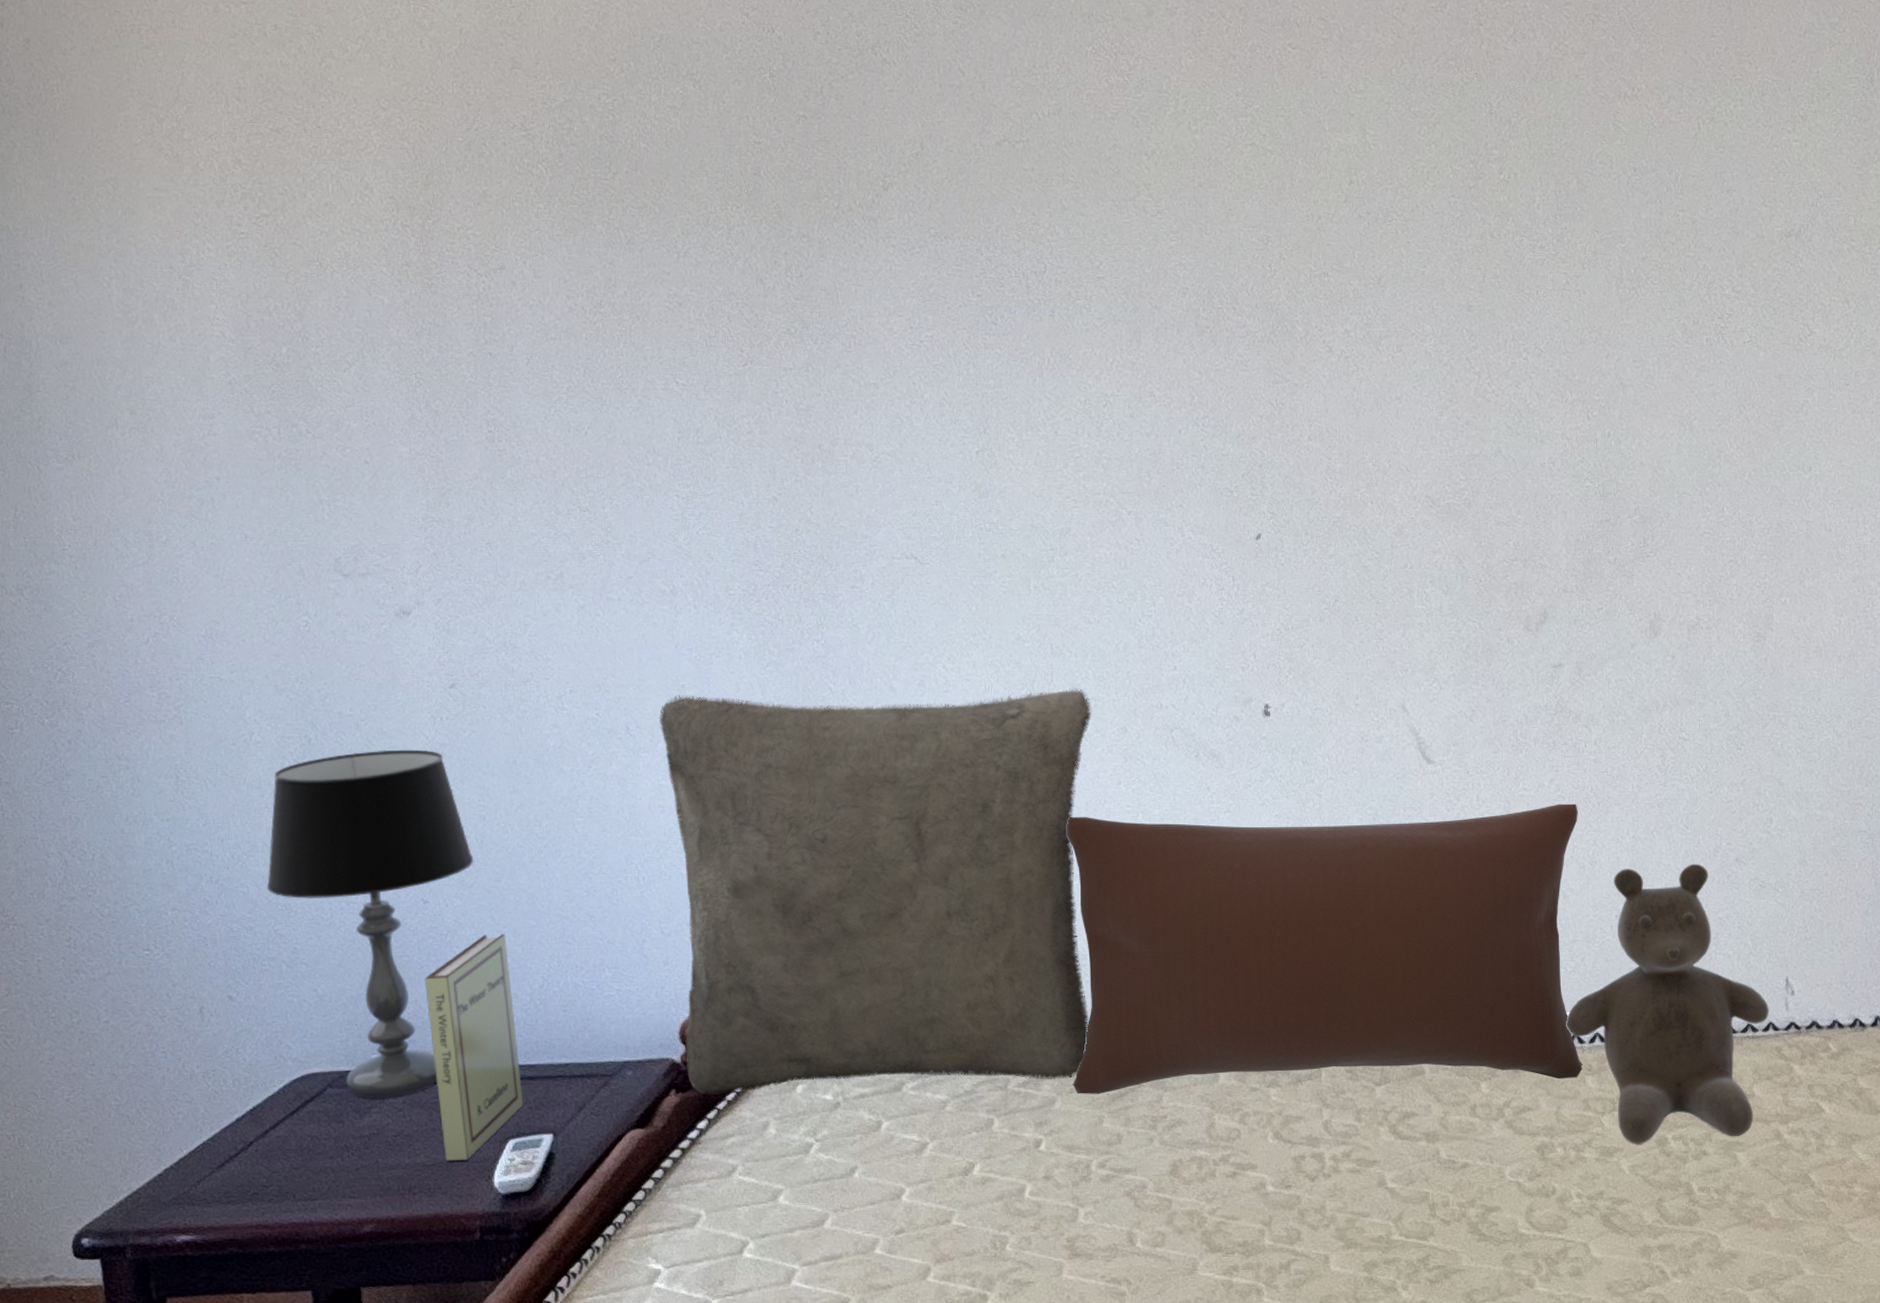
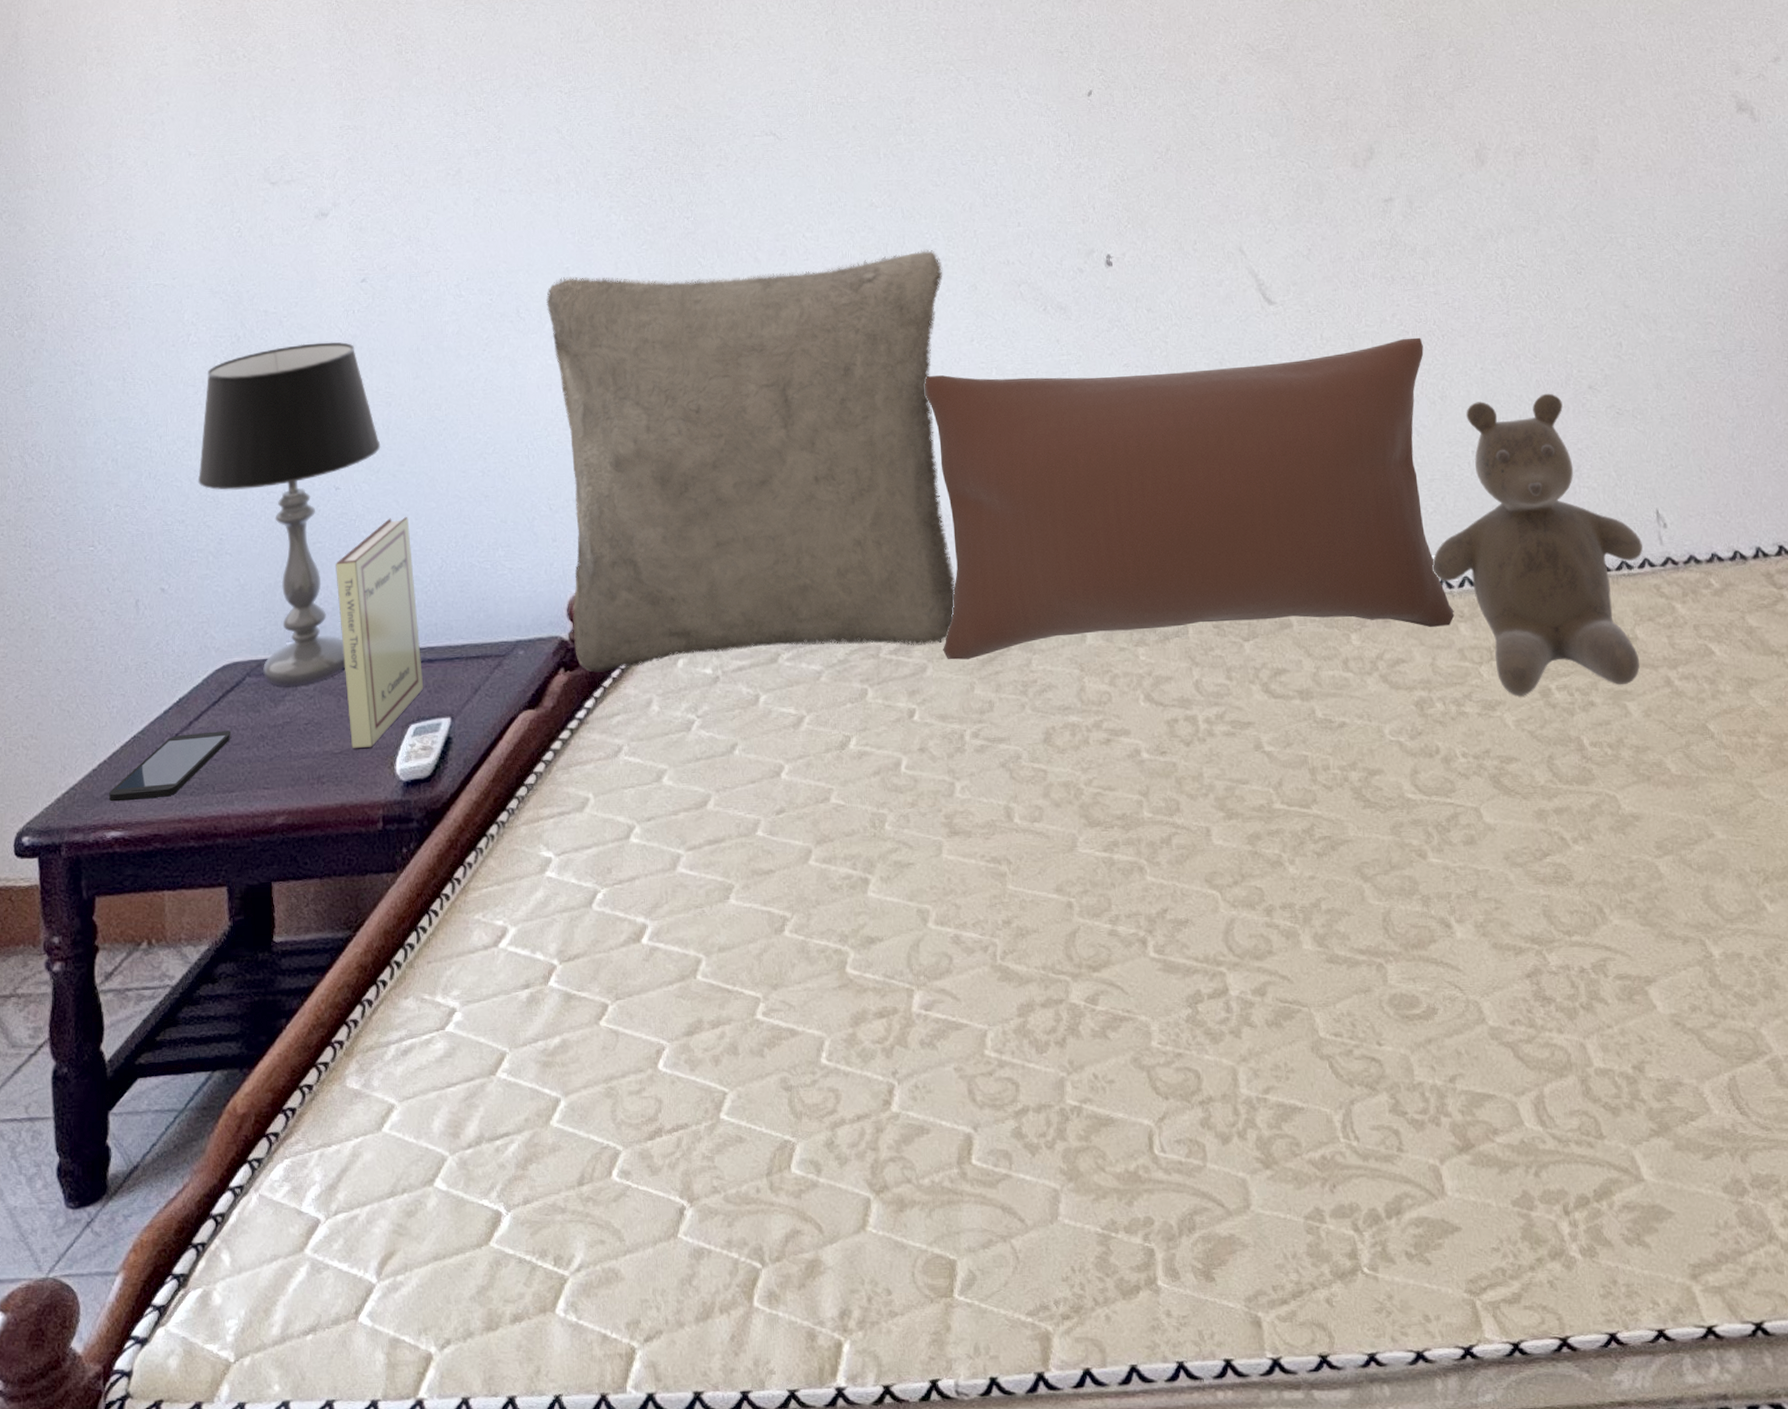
phone: none [178,1140,313,1207] -> present [109,730,232,802]

